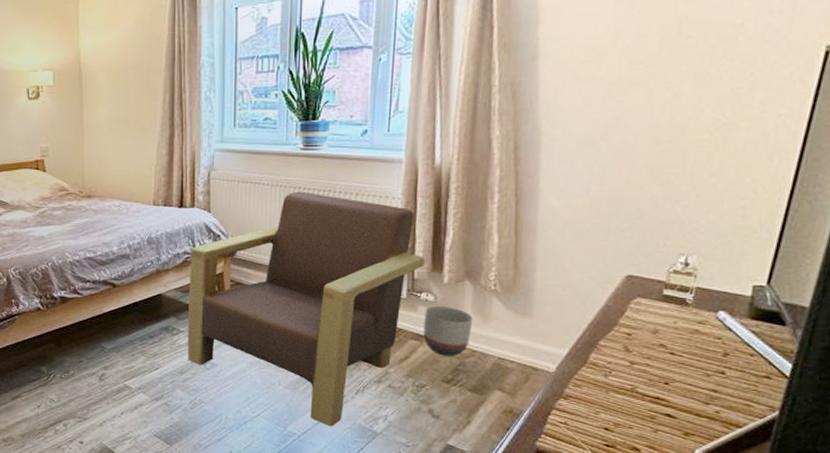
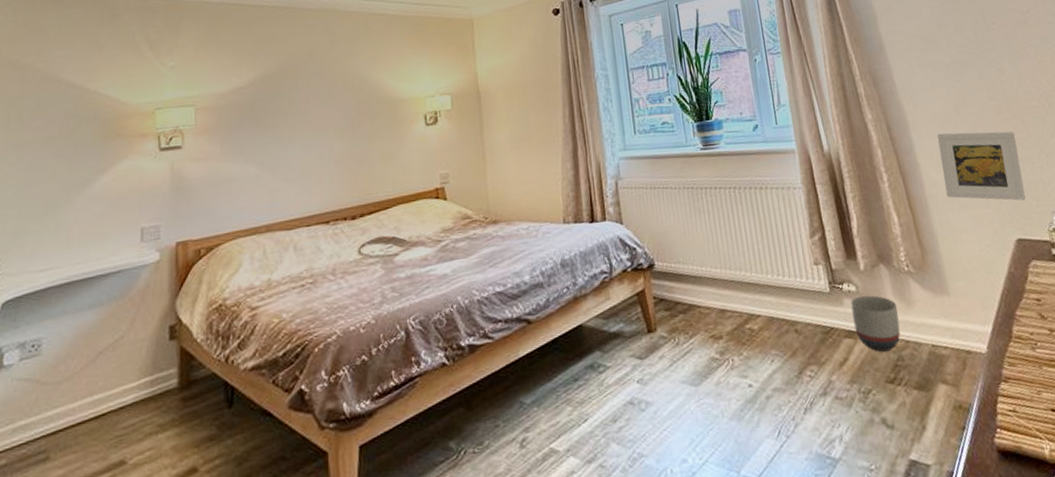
armchair: present [187,191,425,427] -> none [607,191,839,462]
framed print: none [561,158,668,238] -> present [937,131,1026,201]

